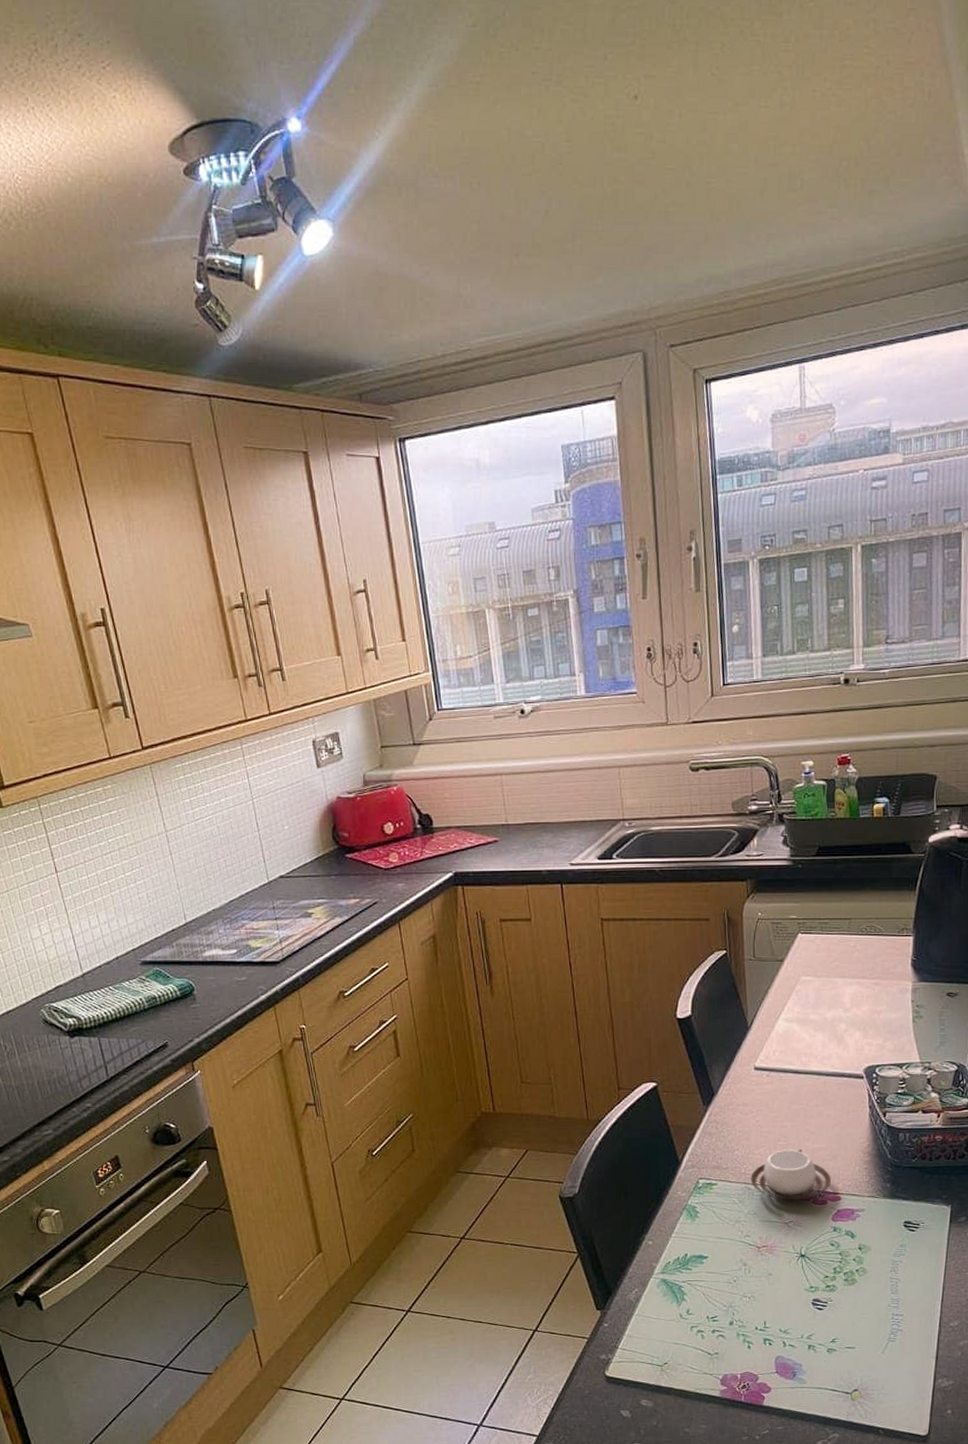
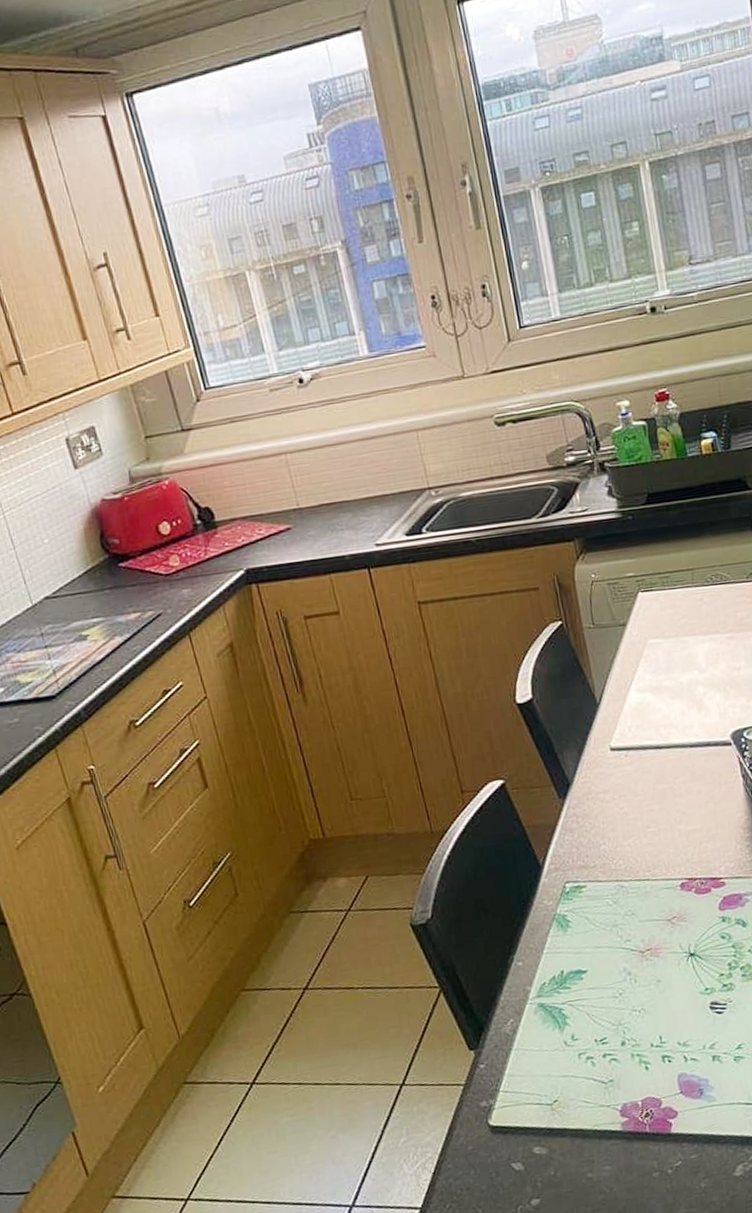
cup: present [750,1149,831,1199] -> none [622,834,712,894]

